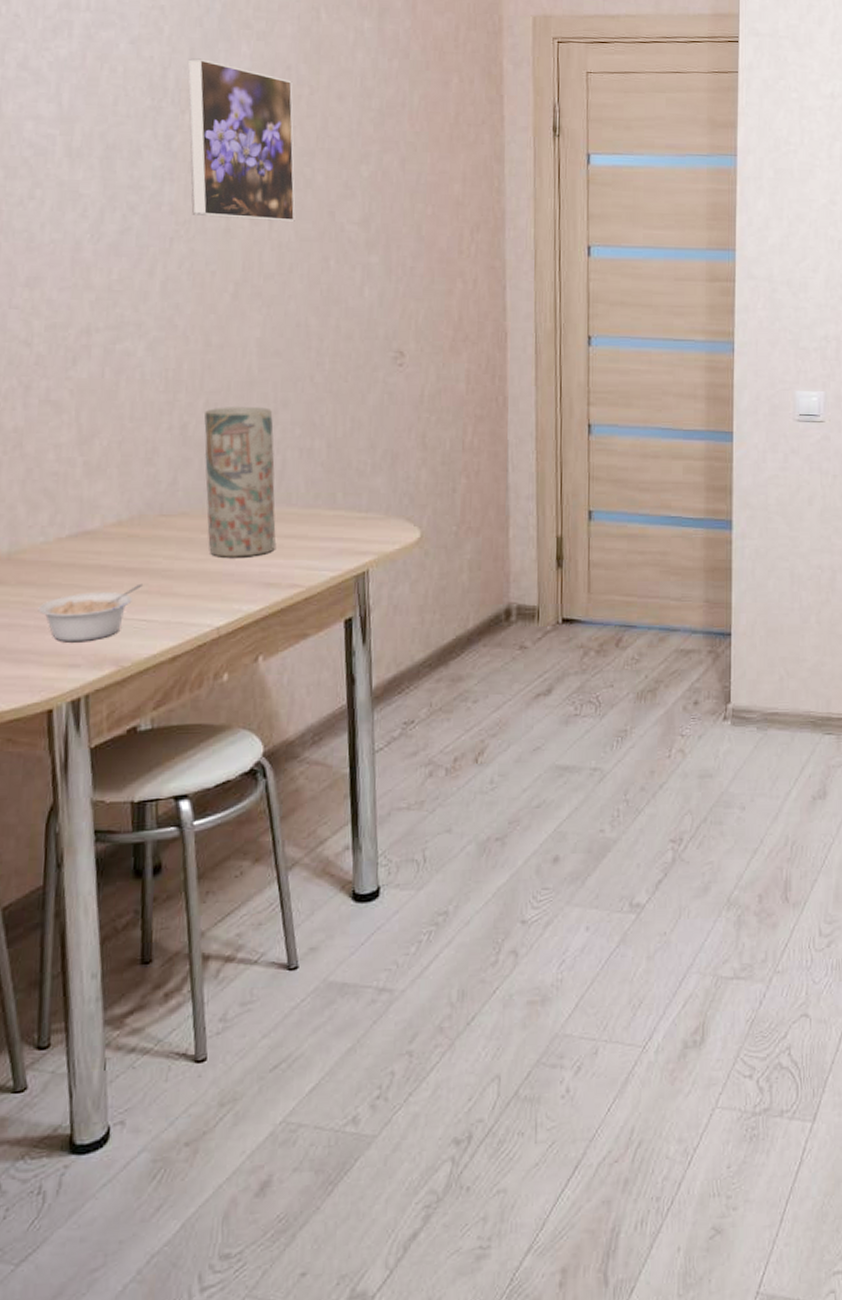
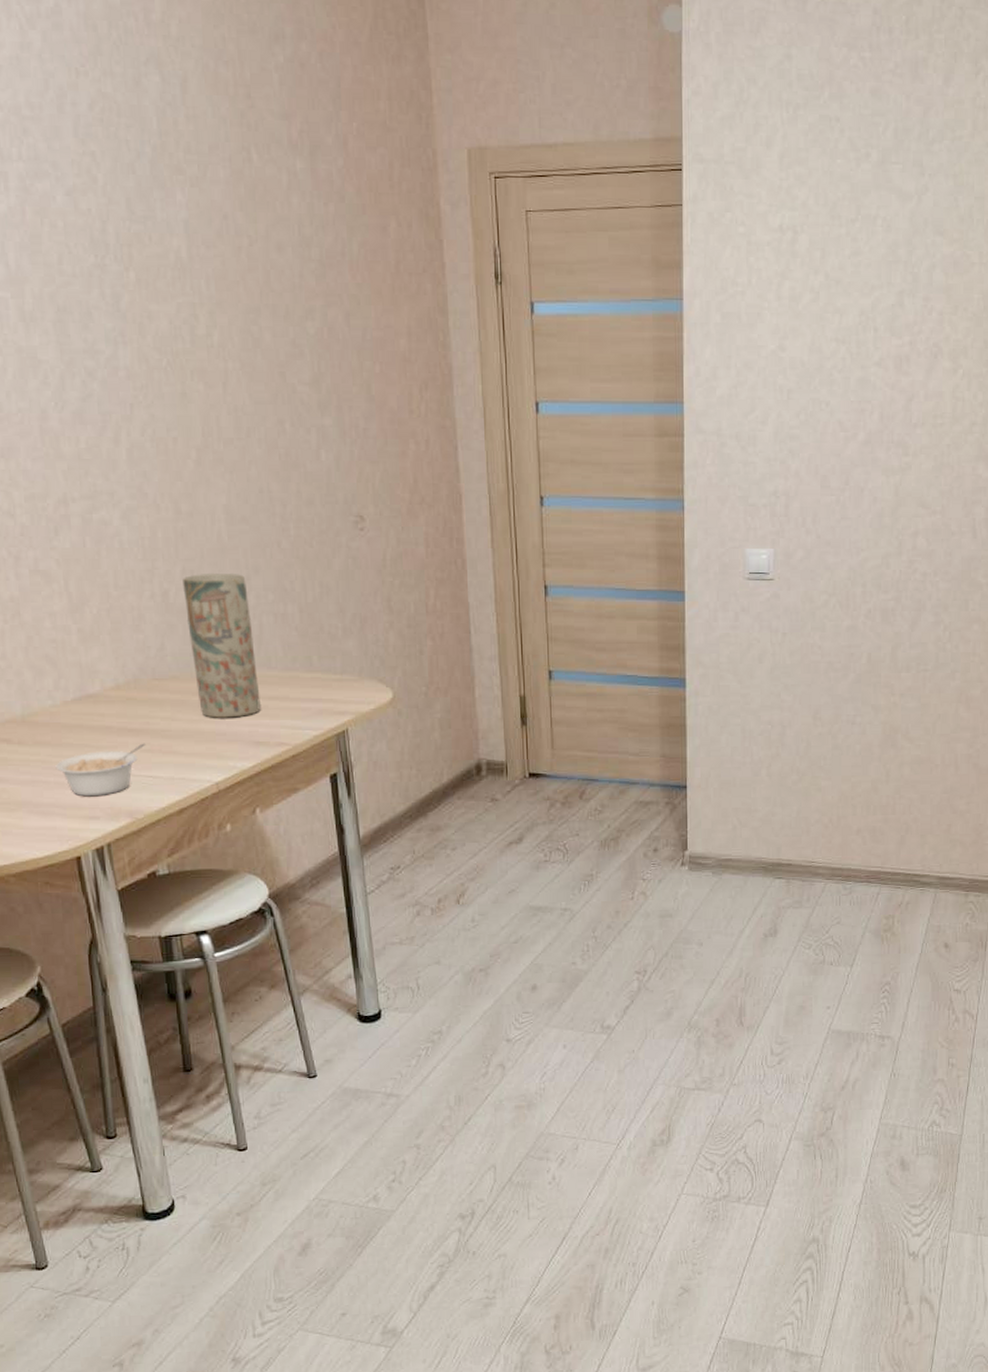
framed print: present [187,58,296,221] -> none [124,209,248,383]

